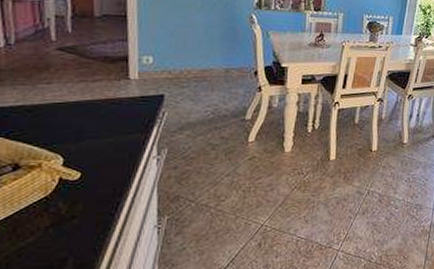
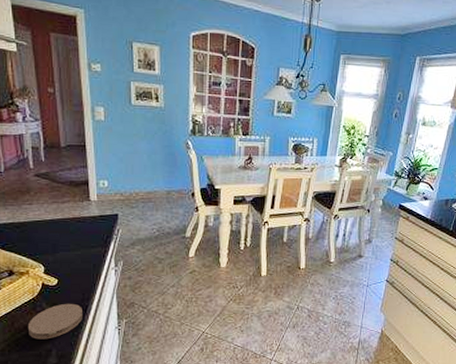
coaster: none [35,200,113,247] -> present [27,303,84,340]

